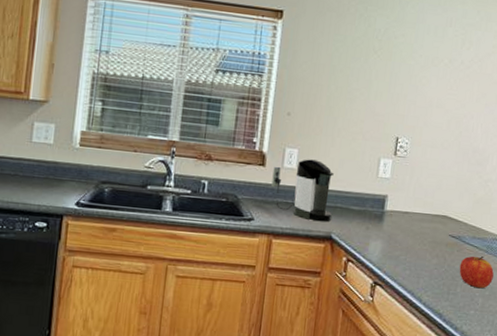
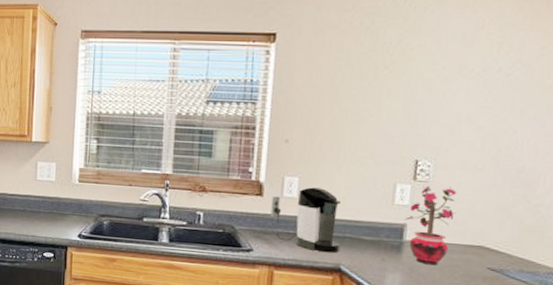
potted plant: none [386,160,428,233] -> present [404,185,457,265]

